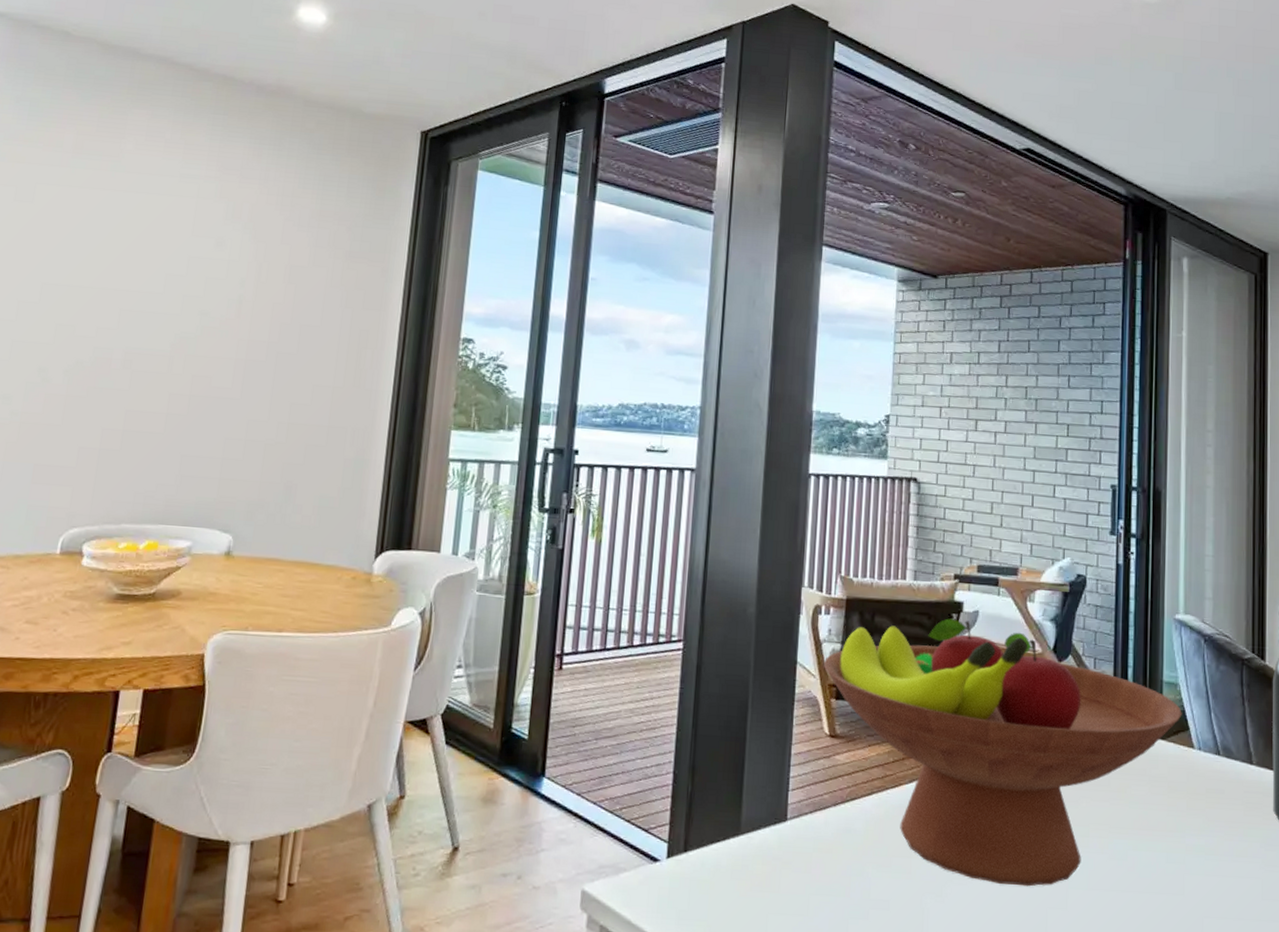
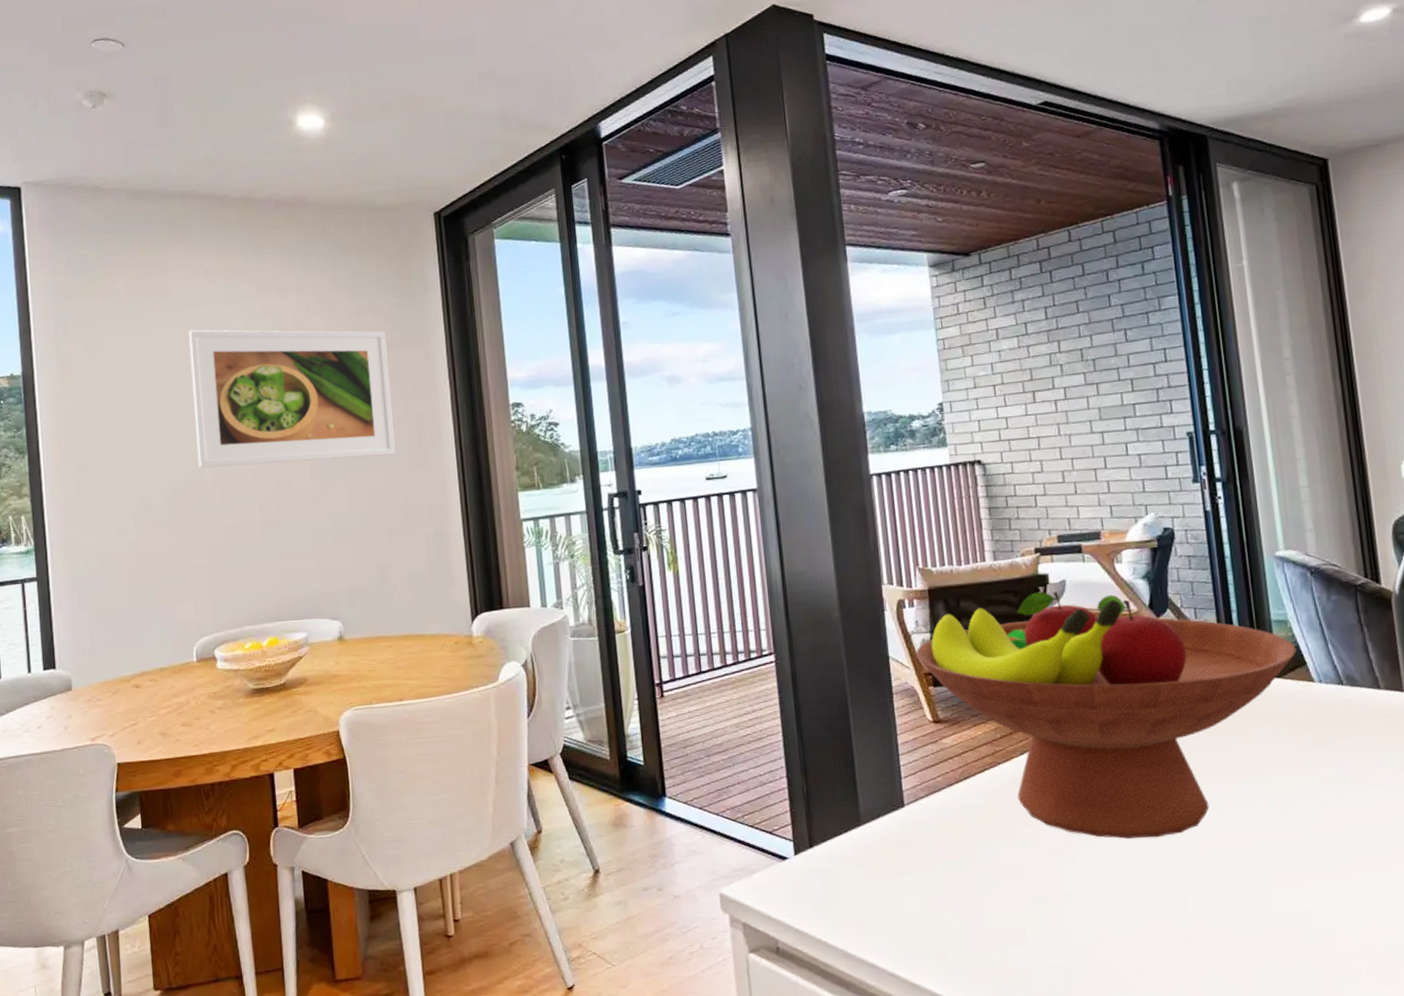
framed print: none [111,199,345,368] -> present [188,330,396,468]

